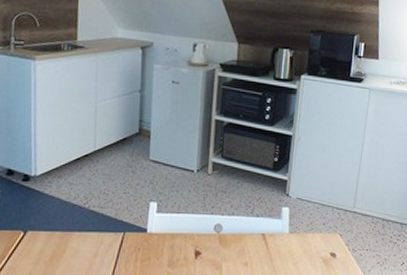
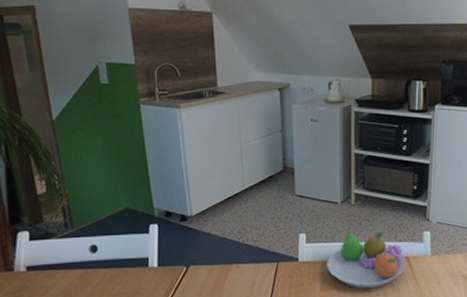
fruit bowl: none [177,201,260,266] -> present [327,230,404,288]

